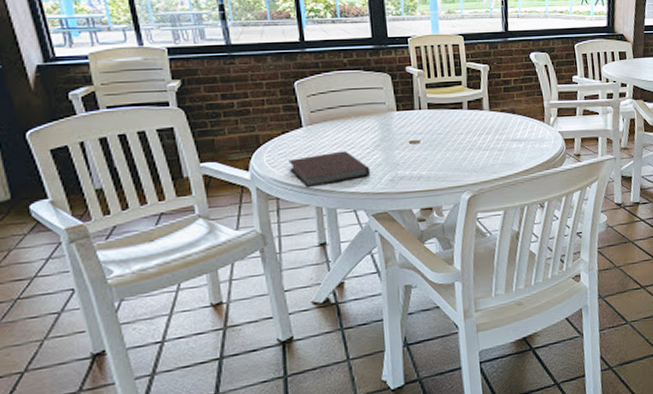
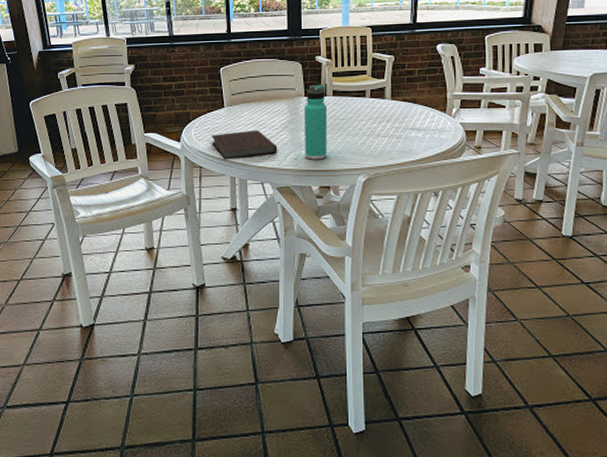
thermos bottle: none [397,96,427,180] -> present [305,84,327,160]

